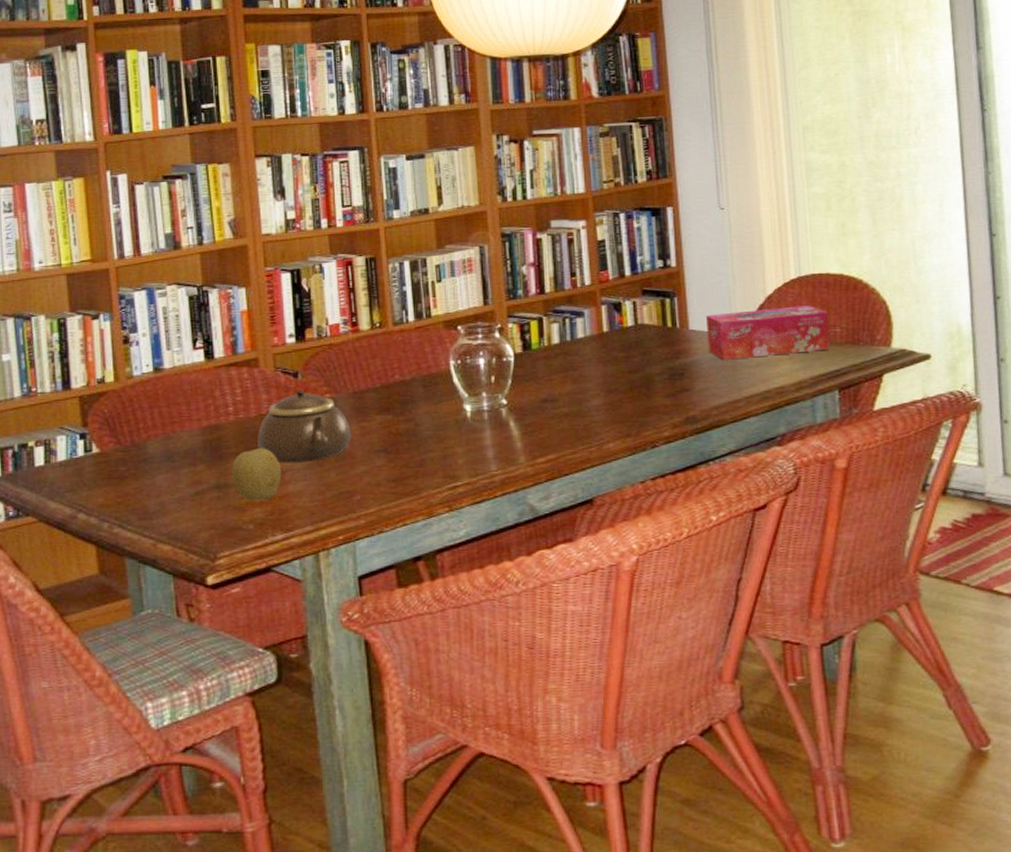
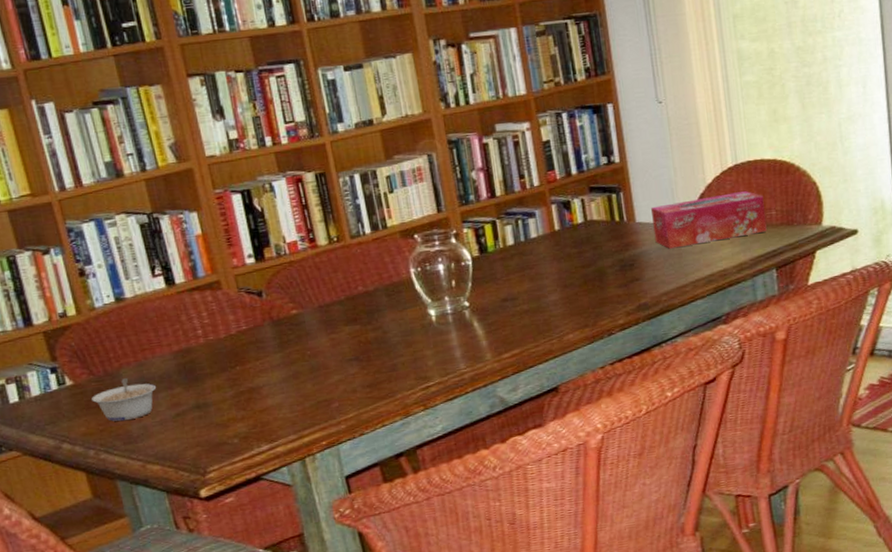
legume: none [115,451,180,495] -> present [91,378,157,422]
fruit: present [232,448,282,501] -> none [208,366,260,418]
teapot: present [258,389,351,463] -> none [230,307,323,379]

